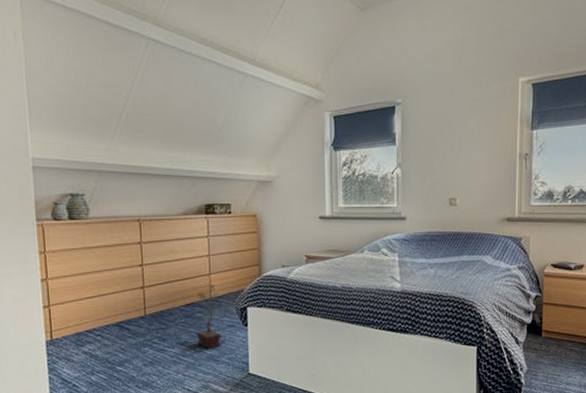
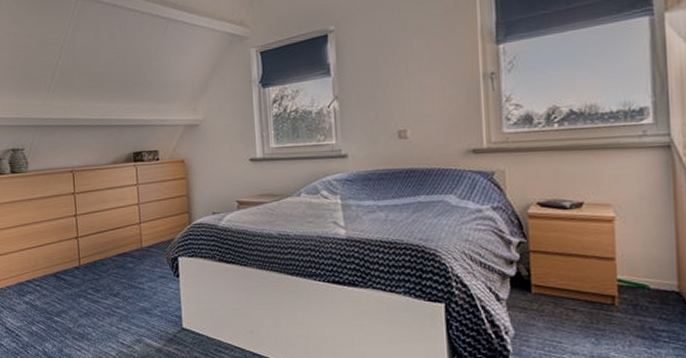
potted plant: present [193,285,225,349] -> none [124,234,156,300]

